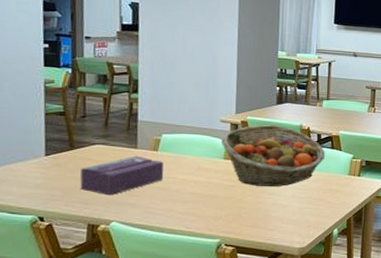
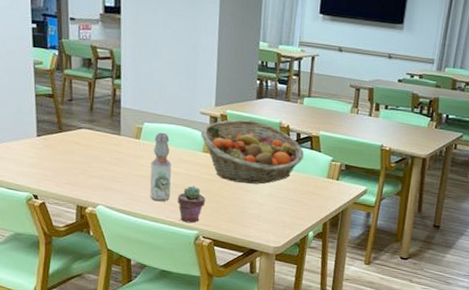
tissue box: present [80,155,164,196] -> none [69,142,146,180]
bottle: none [168,142,192,213] -> present [150,132,172,202]
potted succulent: none [197,194,228,232] -> present [177,186,206,224]

